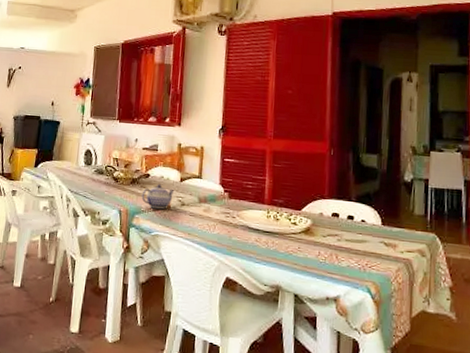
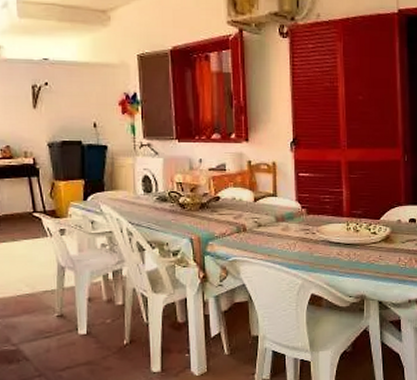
teapot: present [141,184,175,209] -> none [213,206,249,232]

